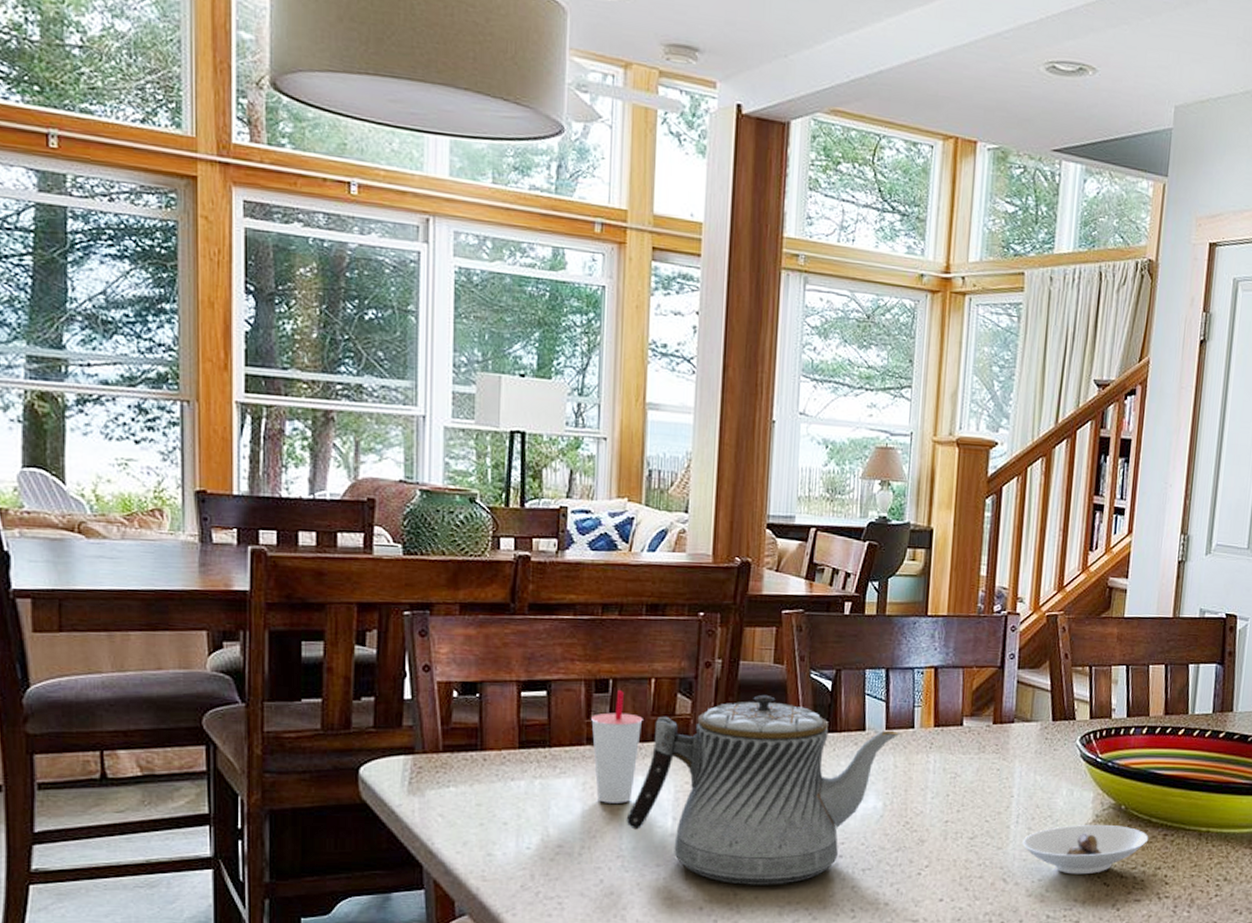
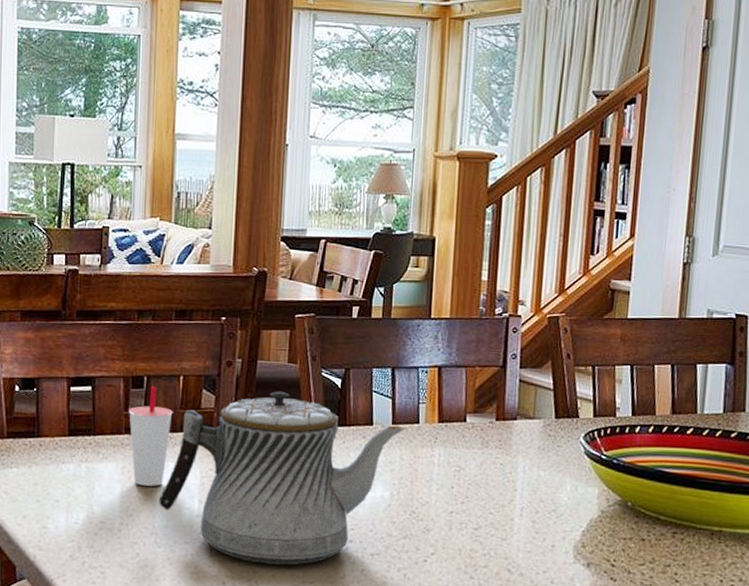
saucer: present [1021,824,1149,875] -> none [525,519,657,569]

